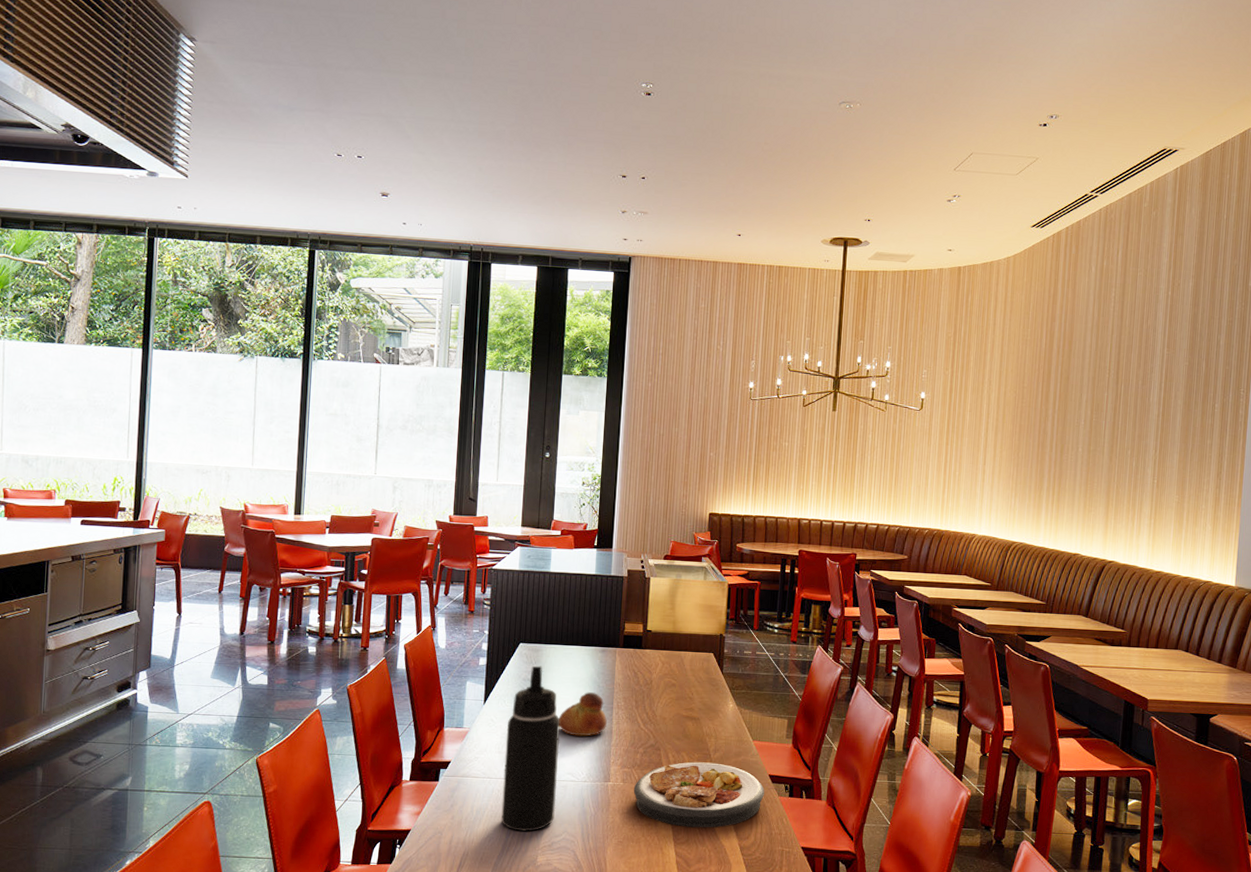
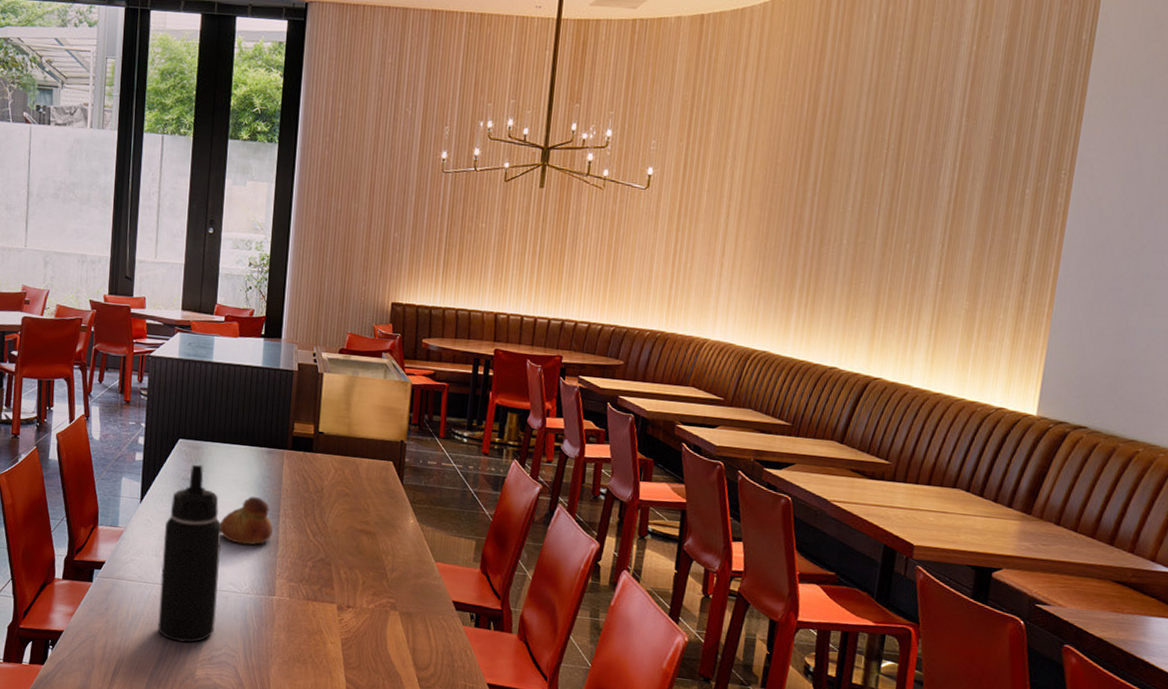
plate: present [633,762,765,828] -> none [300,580,447,655]

